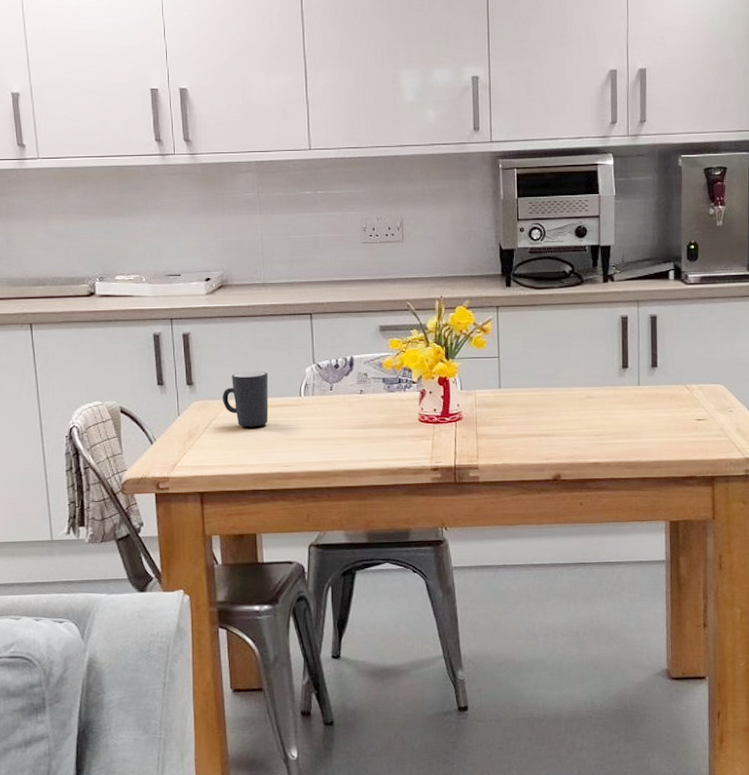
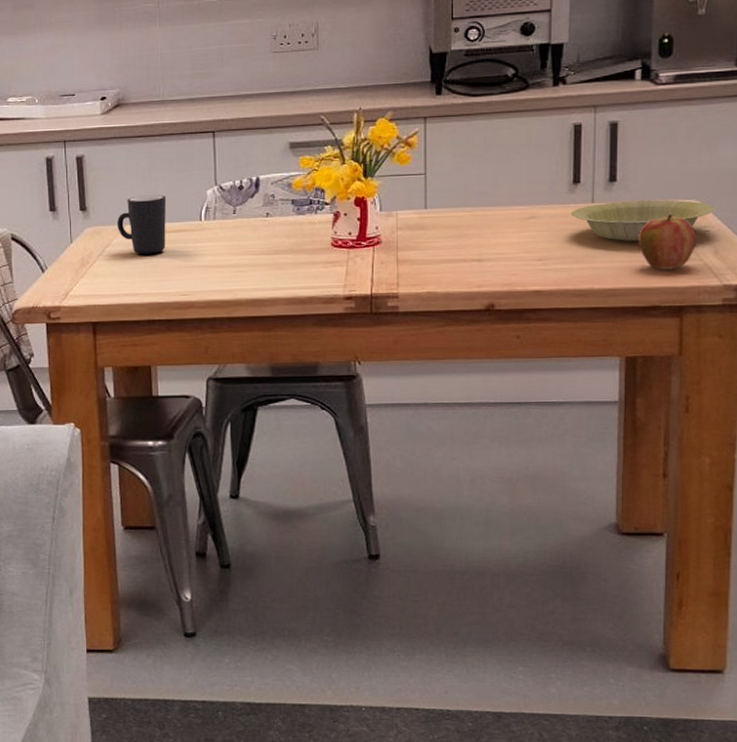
bowl: none [621,384,736,420] -> present [571,200,715,242]
apple: none [676,396,723,445] -> present [638,214,697,270]

